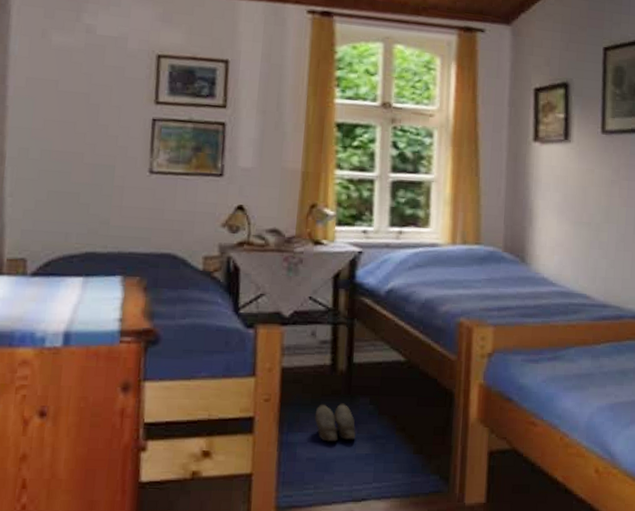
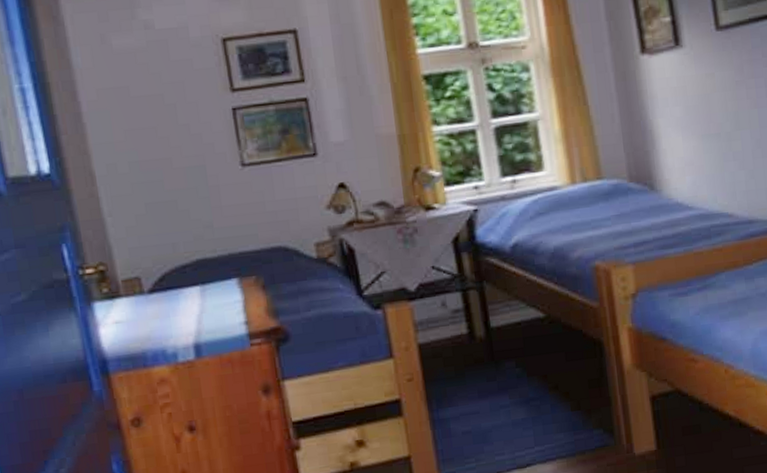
slippers: present [314,403,356,442] -> none [461,370,508,413]

